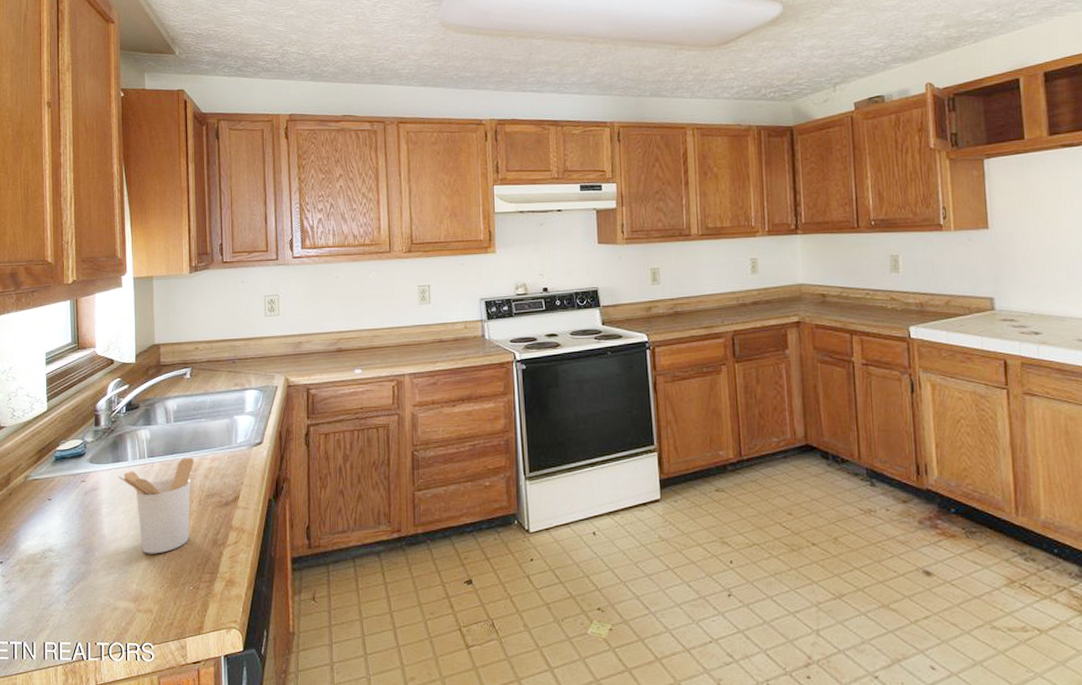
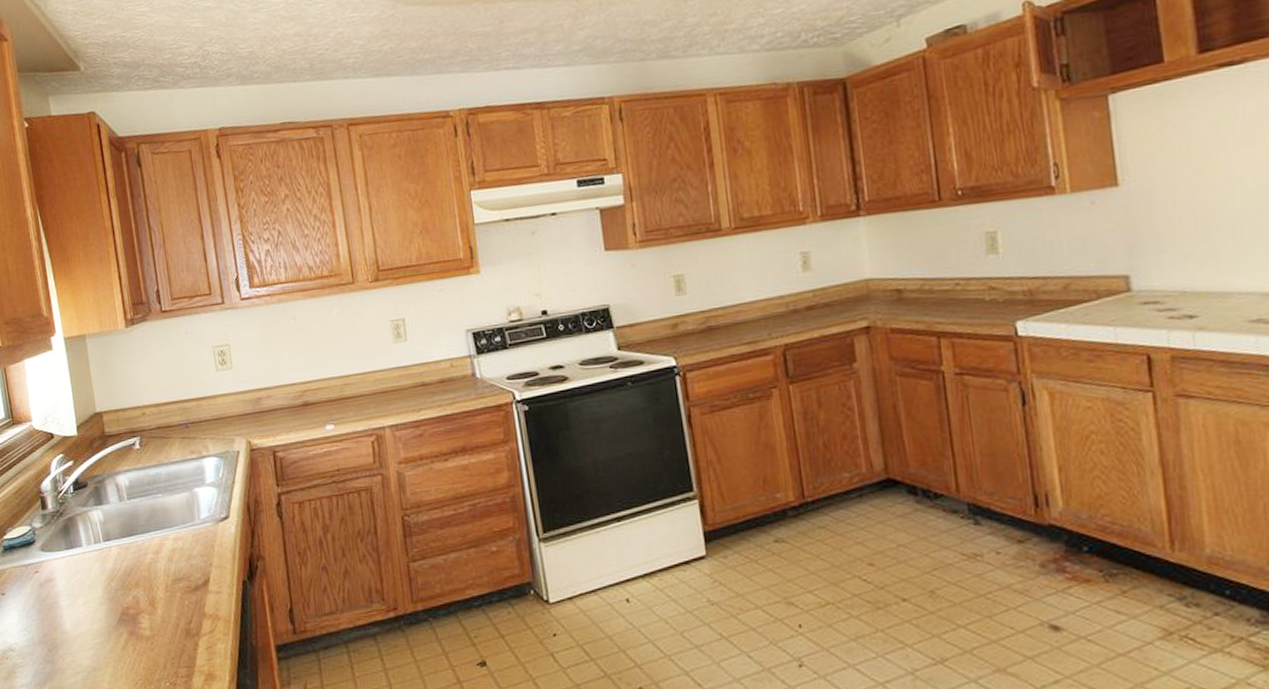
utensil holder: present [117,457,194,554] -> none [73,538,159,649]

